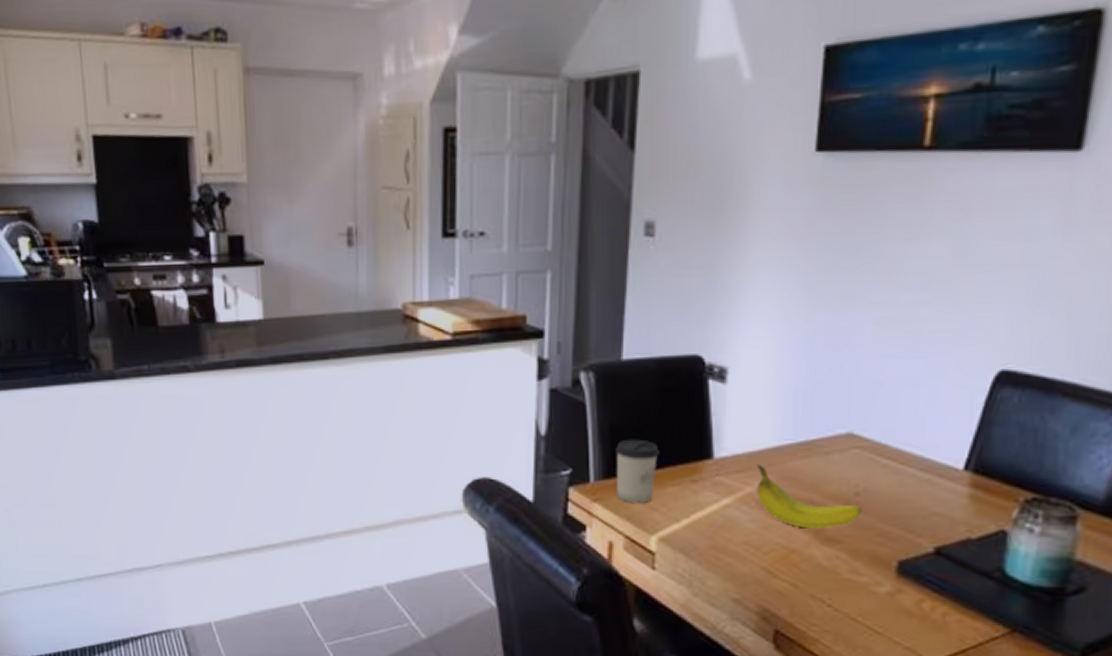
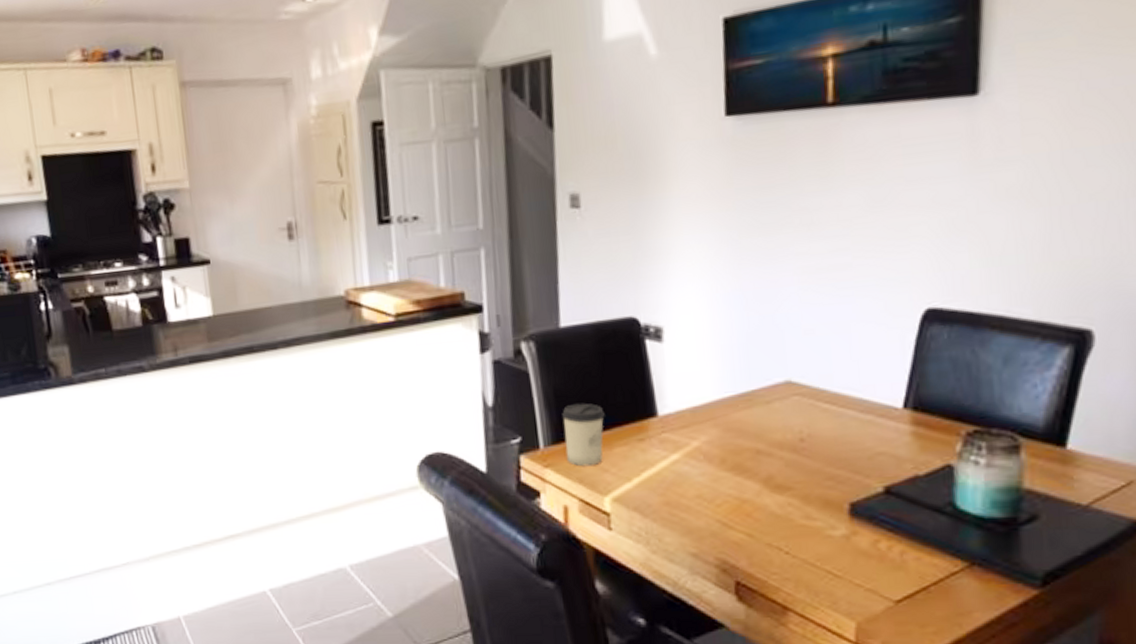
fruit: present [755,465,862,529] -> none [700,419,808,478]

